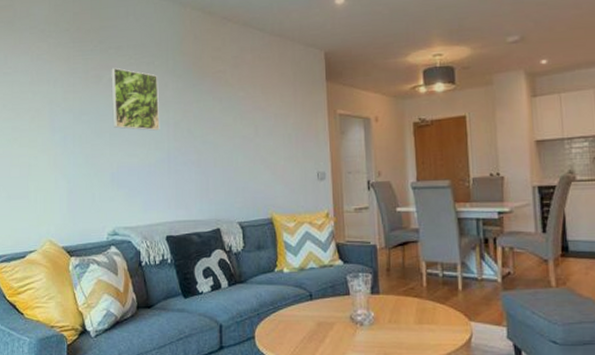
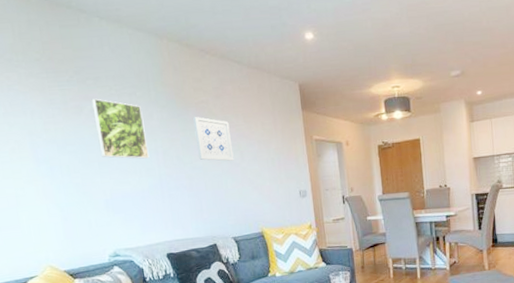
wall art: none [208,87,248,136] -> present [193,117,234,161]

